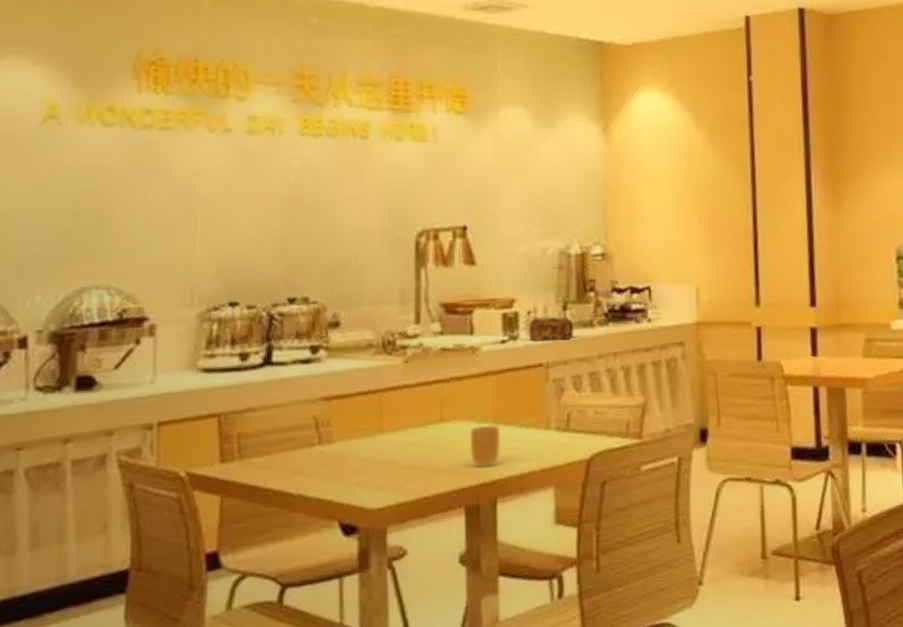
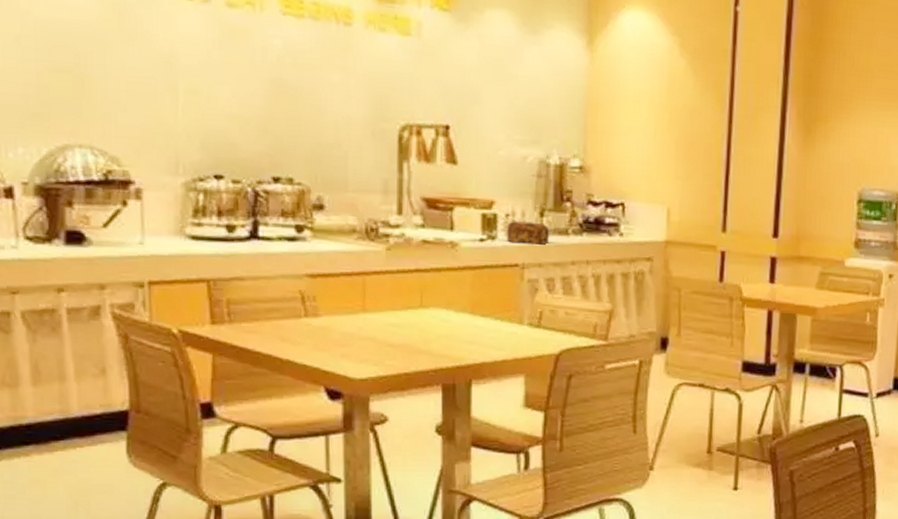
cup: present [469,425,501,467] -> none [447,315,477,352]

